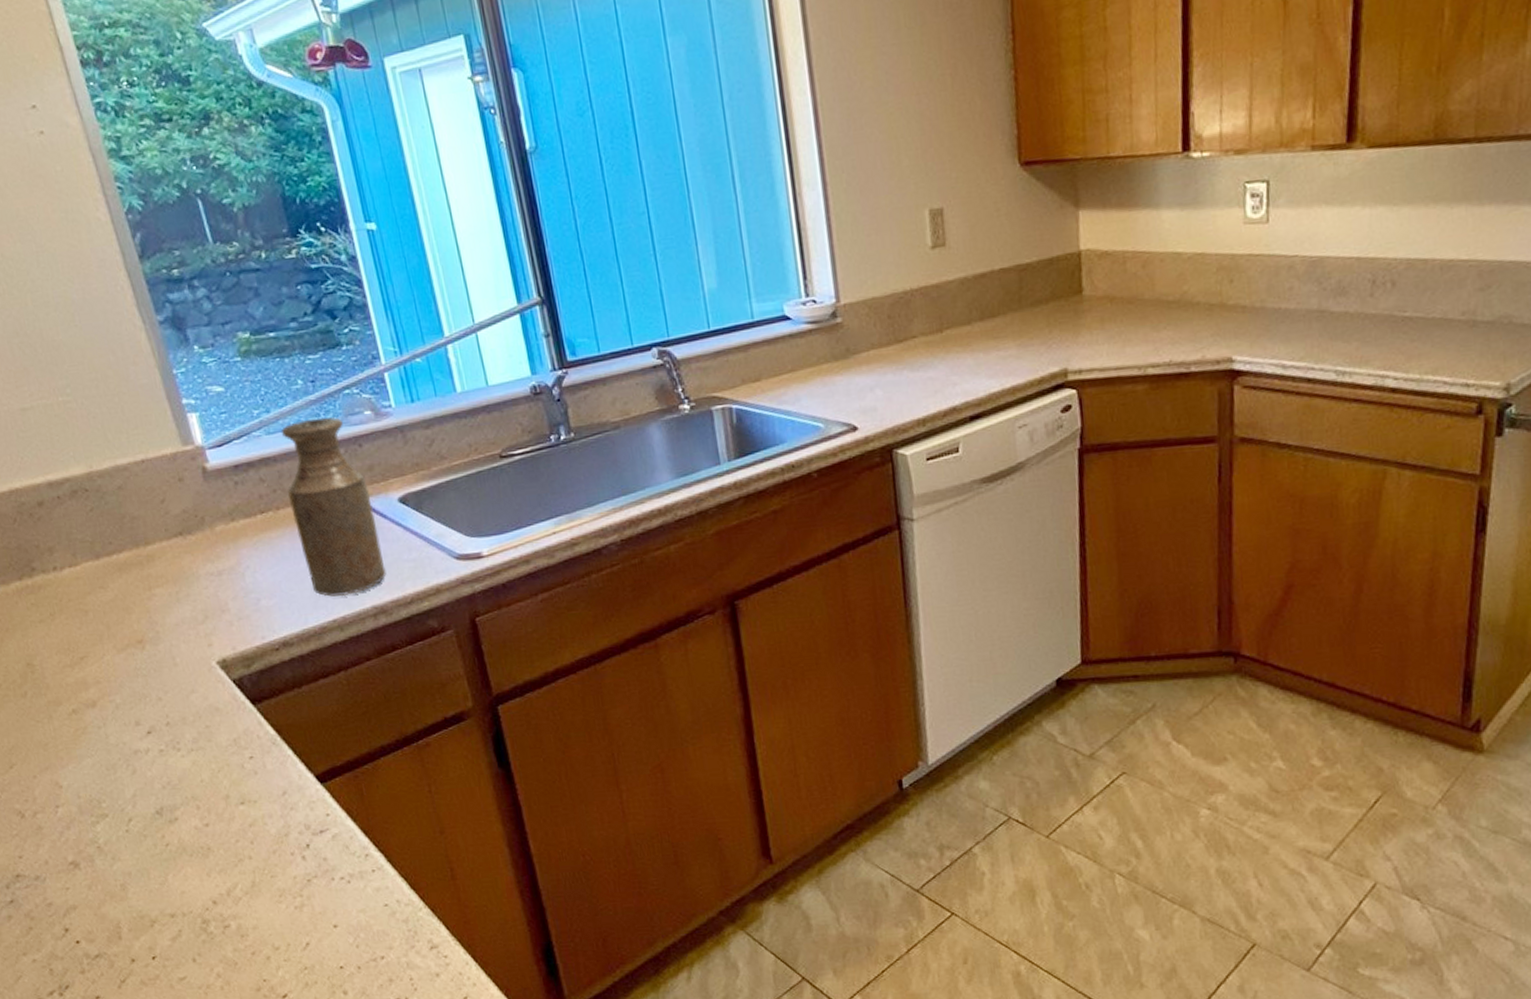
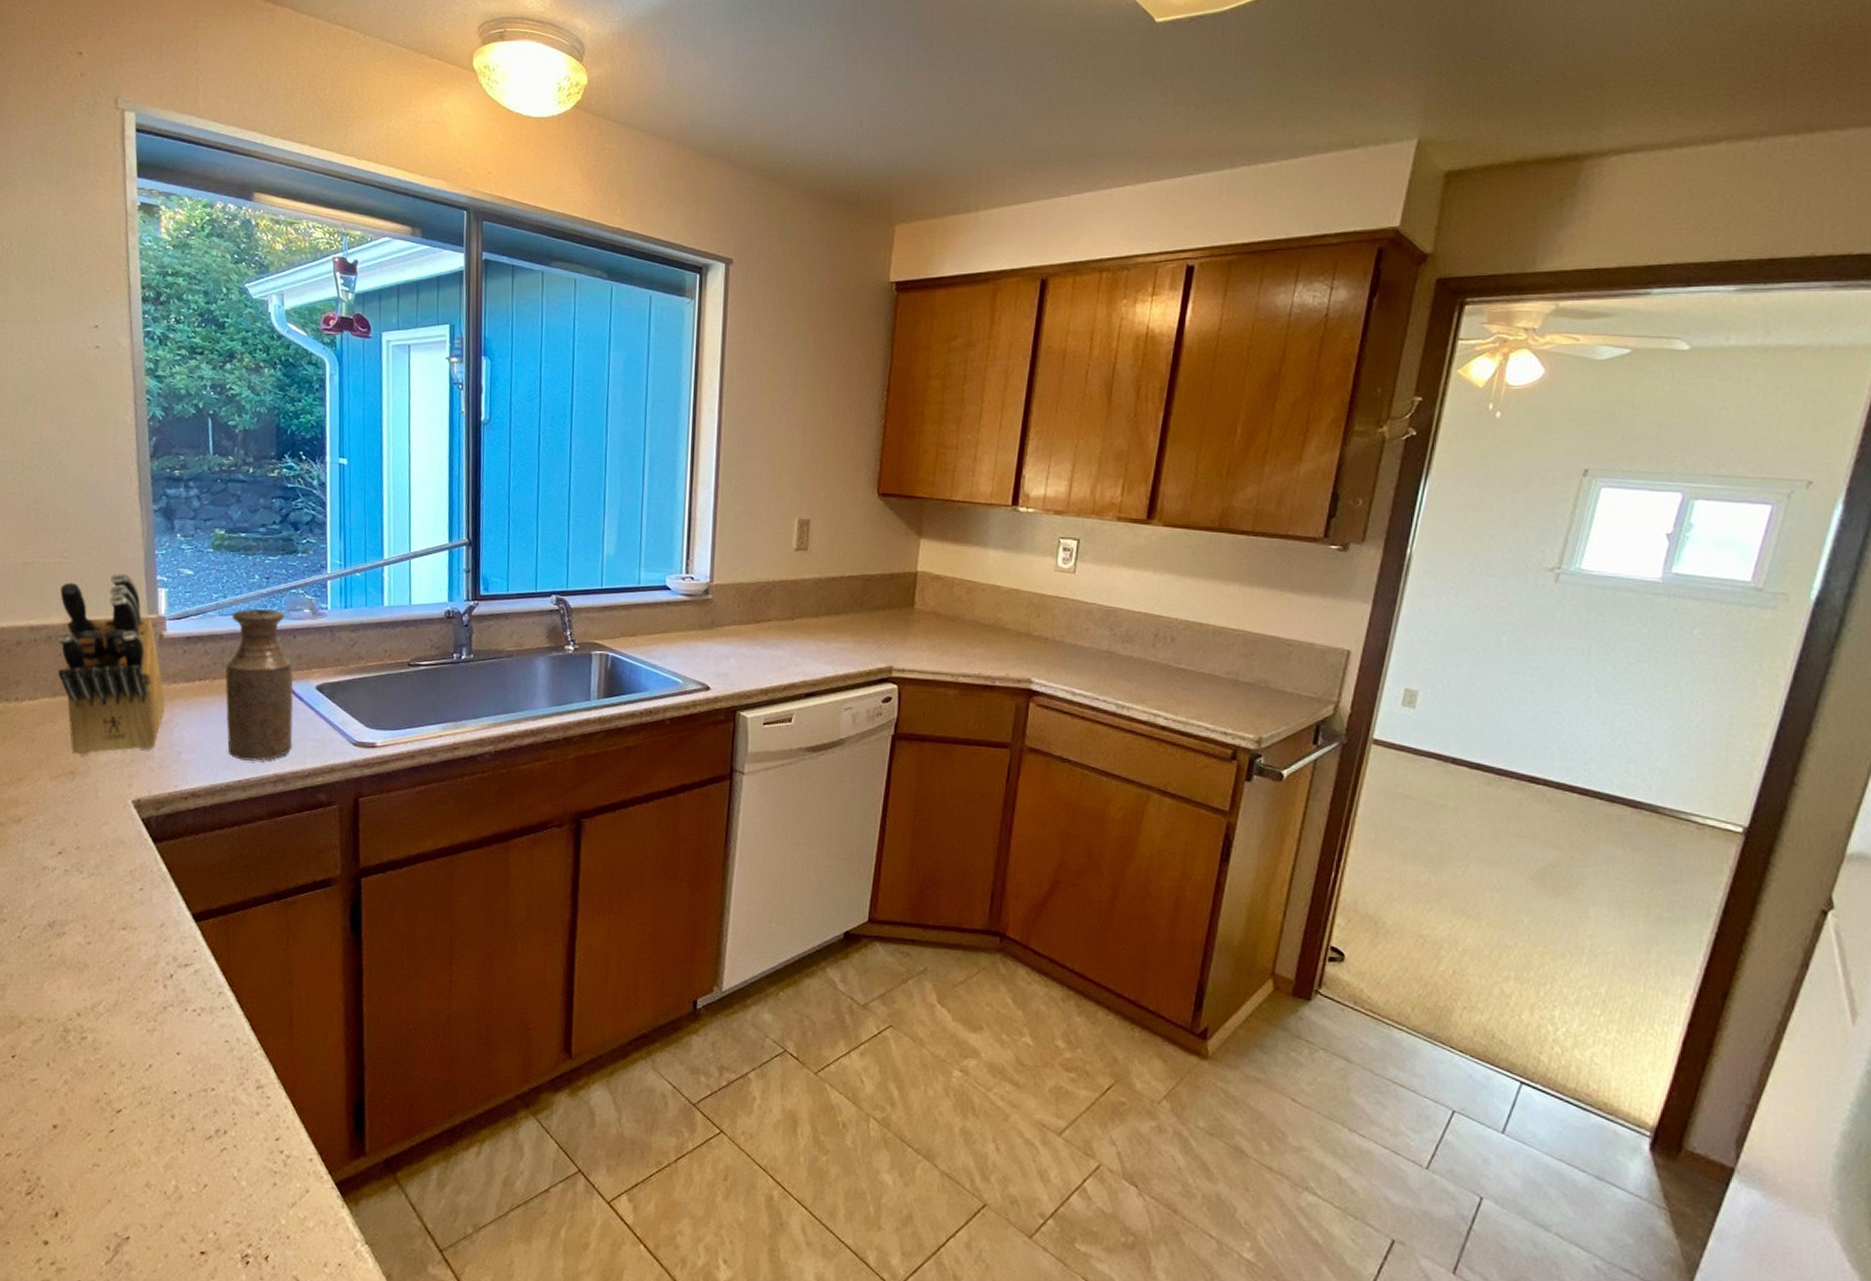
knife block: none [72,402,229,621] -> present [57,573,165,755]

